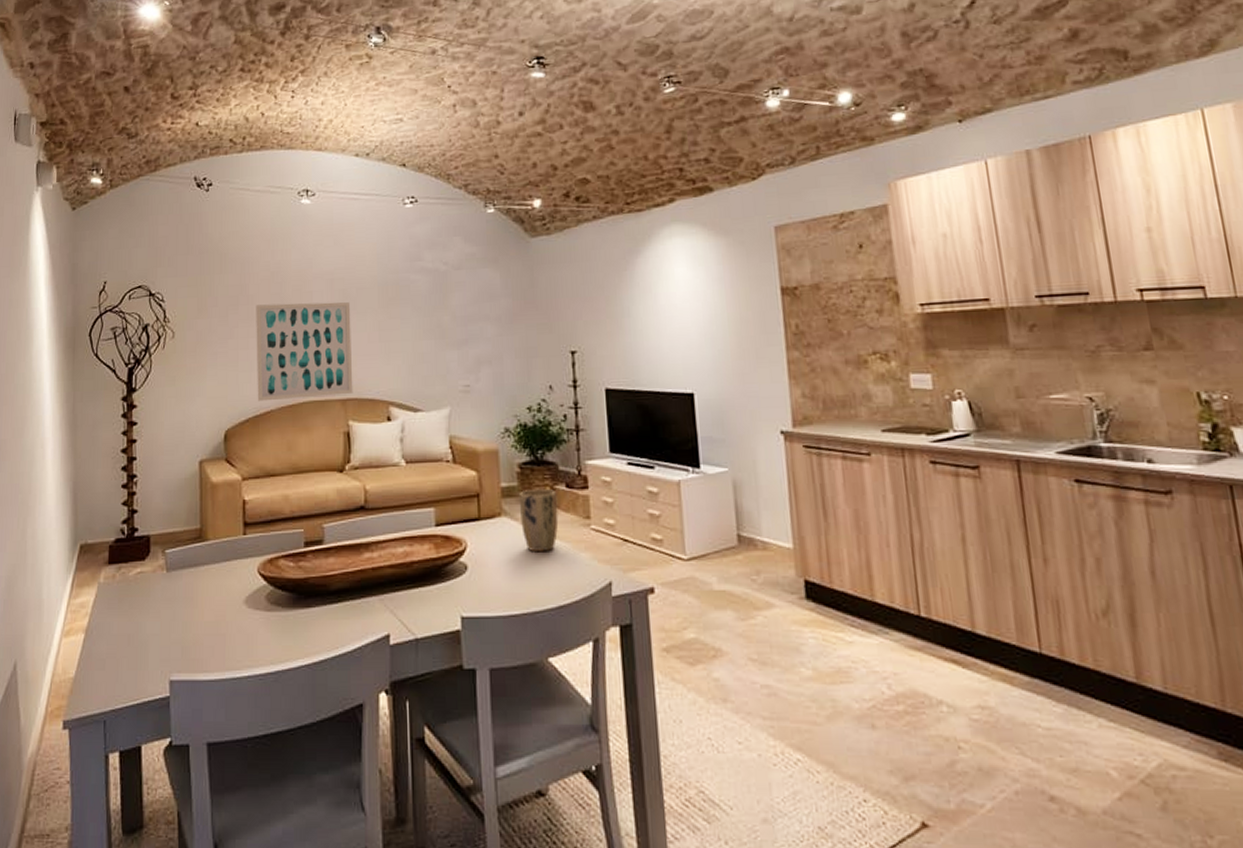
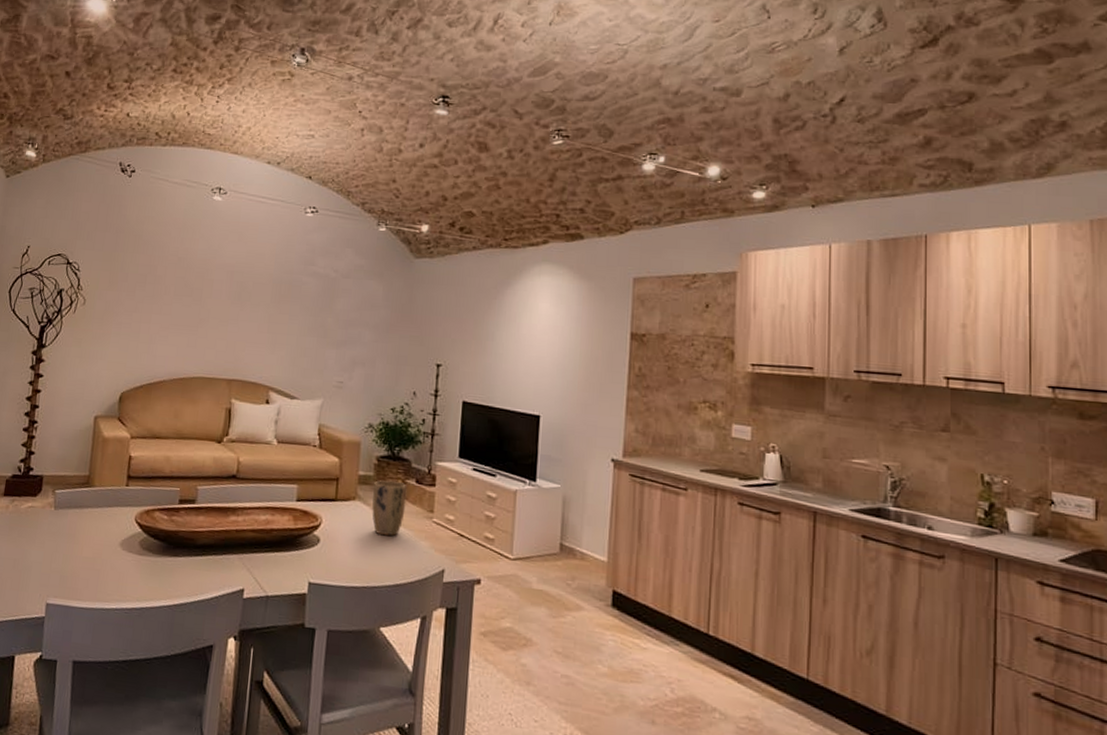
wall art: present [256,302,353,402] -> none [152,285,246,376]

